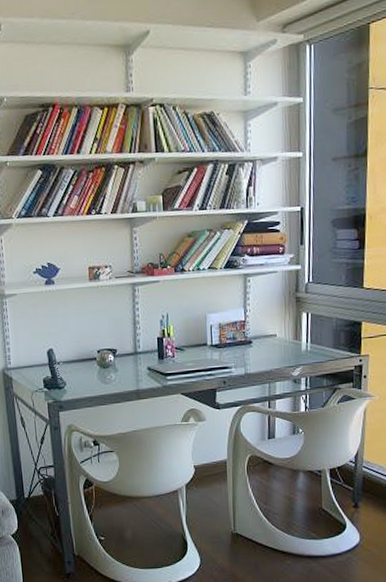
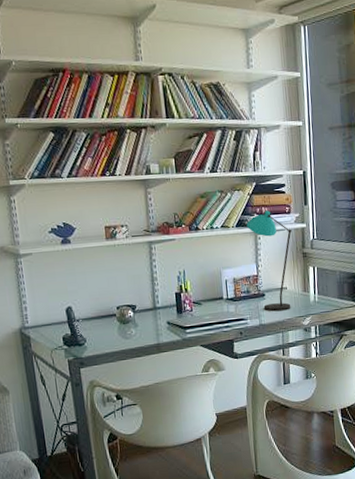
desk lamp: none [235,250,285,360] -> present [246,210,292,311]

